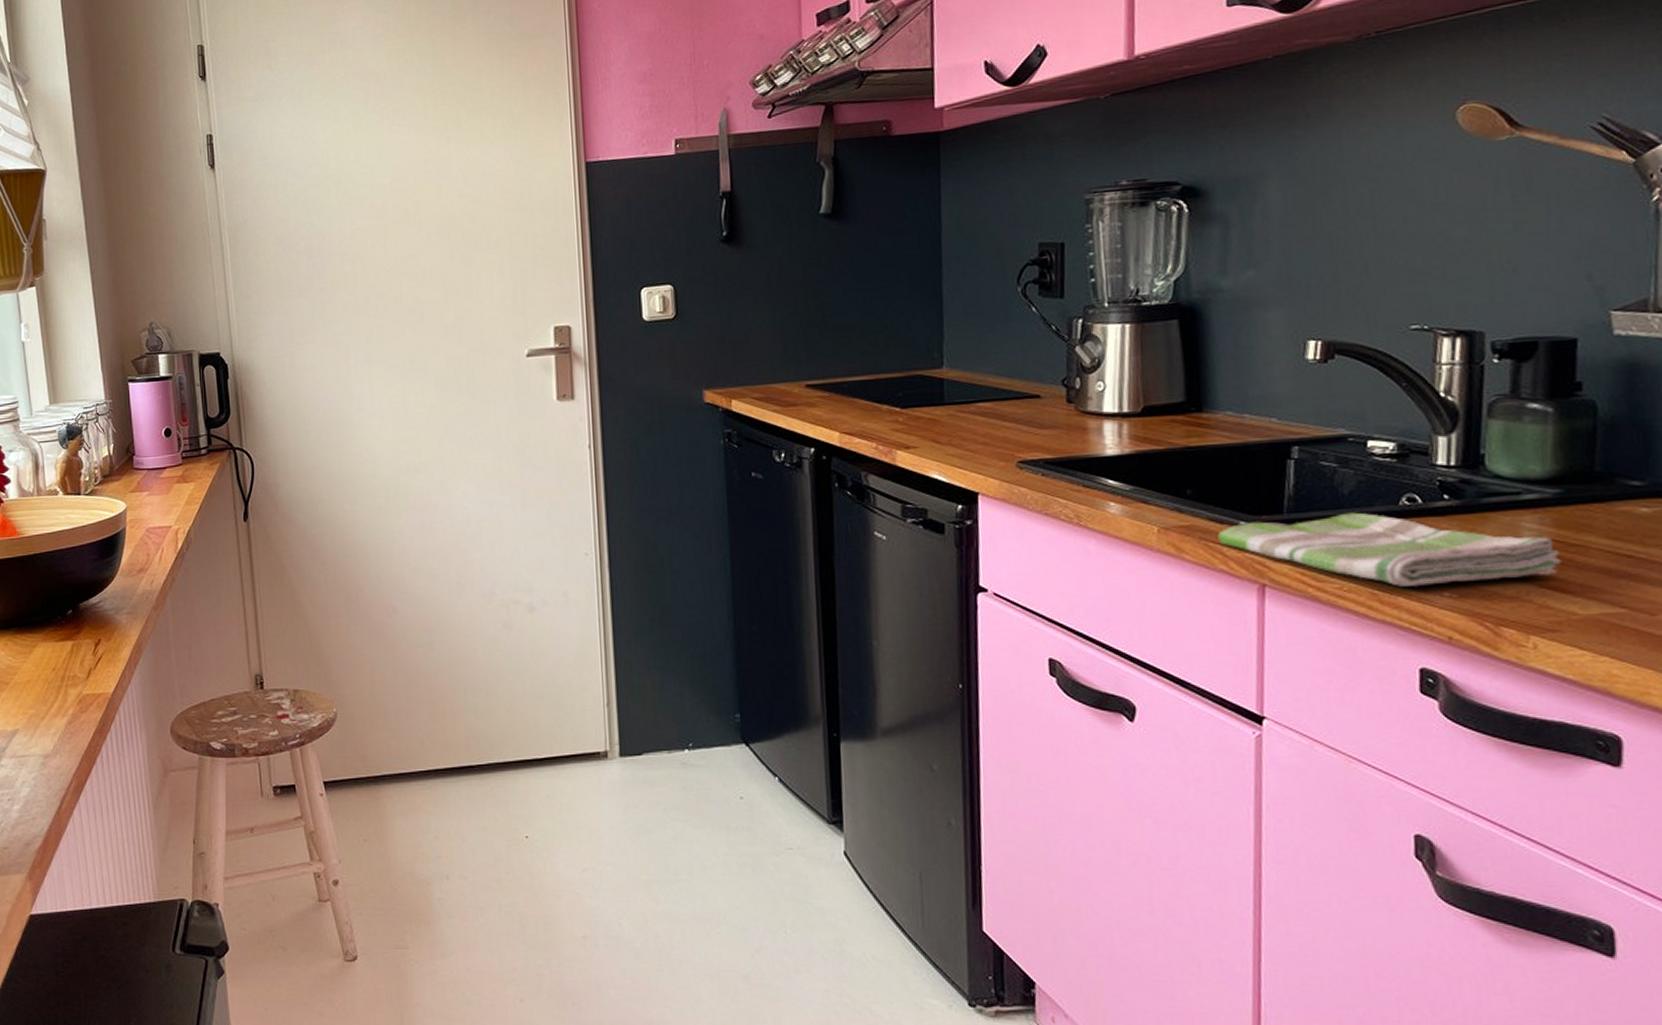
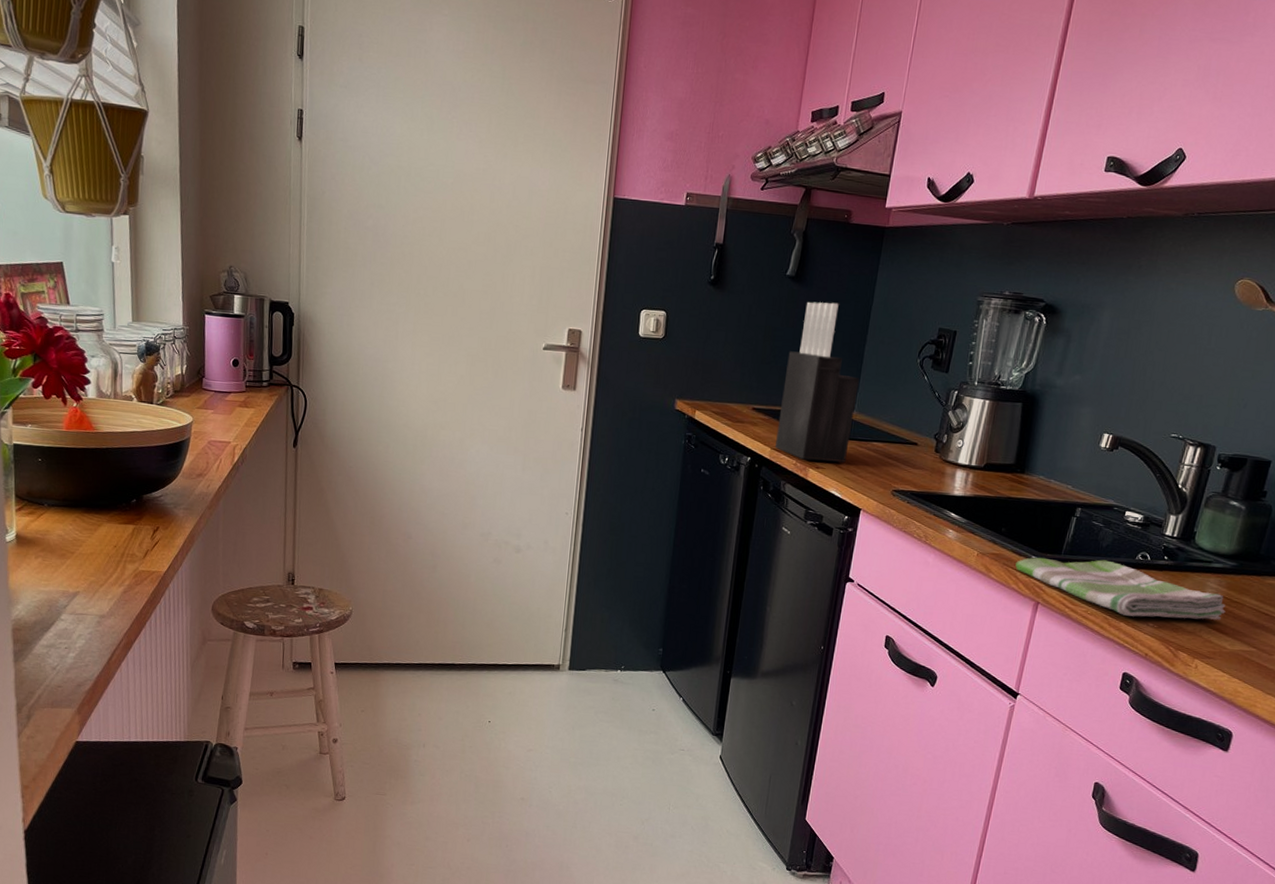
knife block: none [840,235,945,441] -> present [775,302,859,463]

